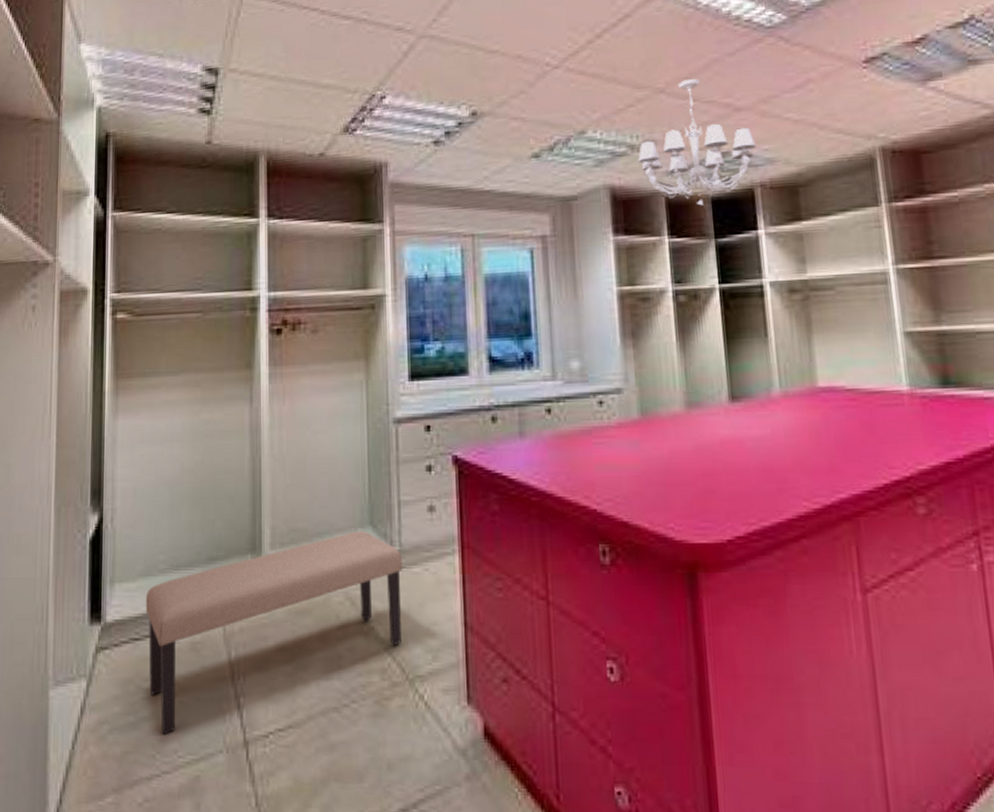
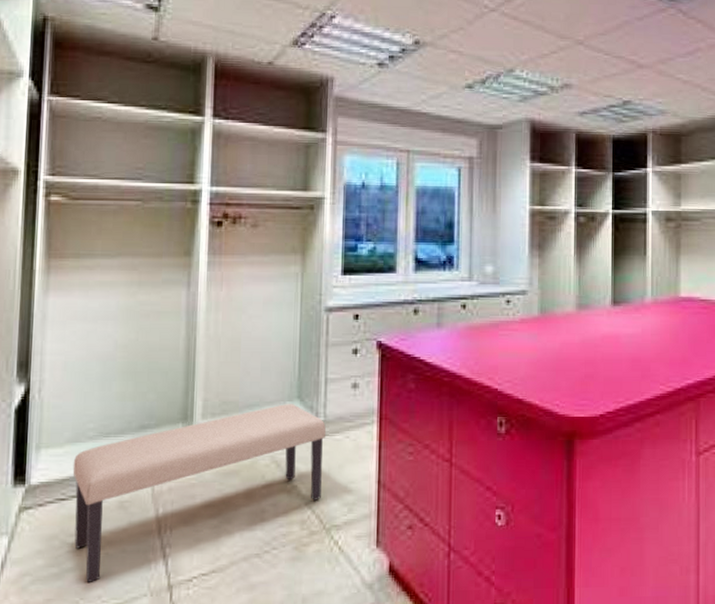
chandelier: present [638,79,756,206] -> none [556,36,652,144]

